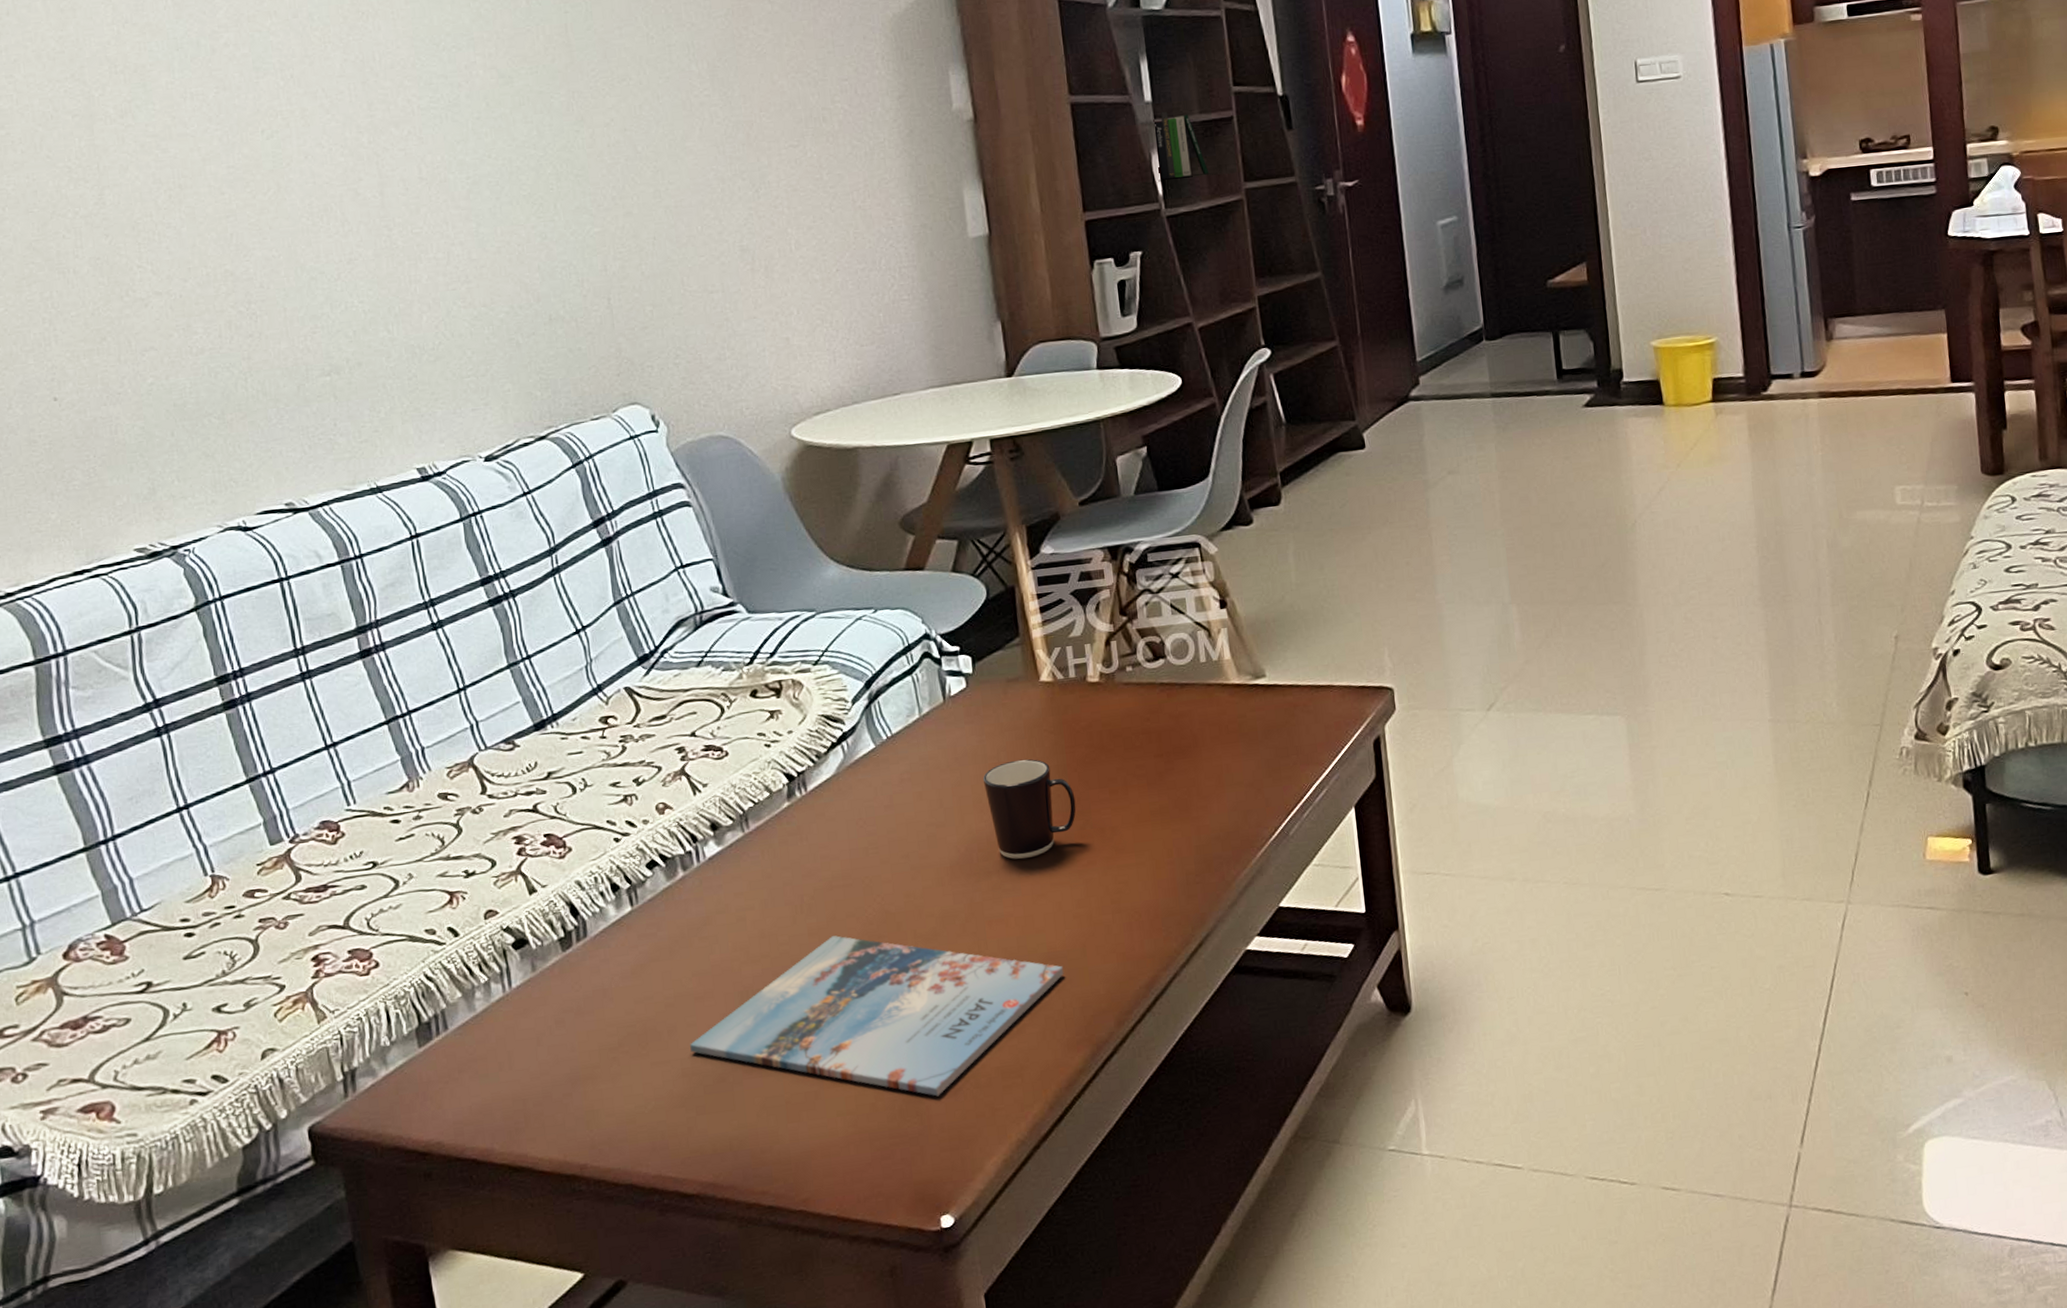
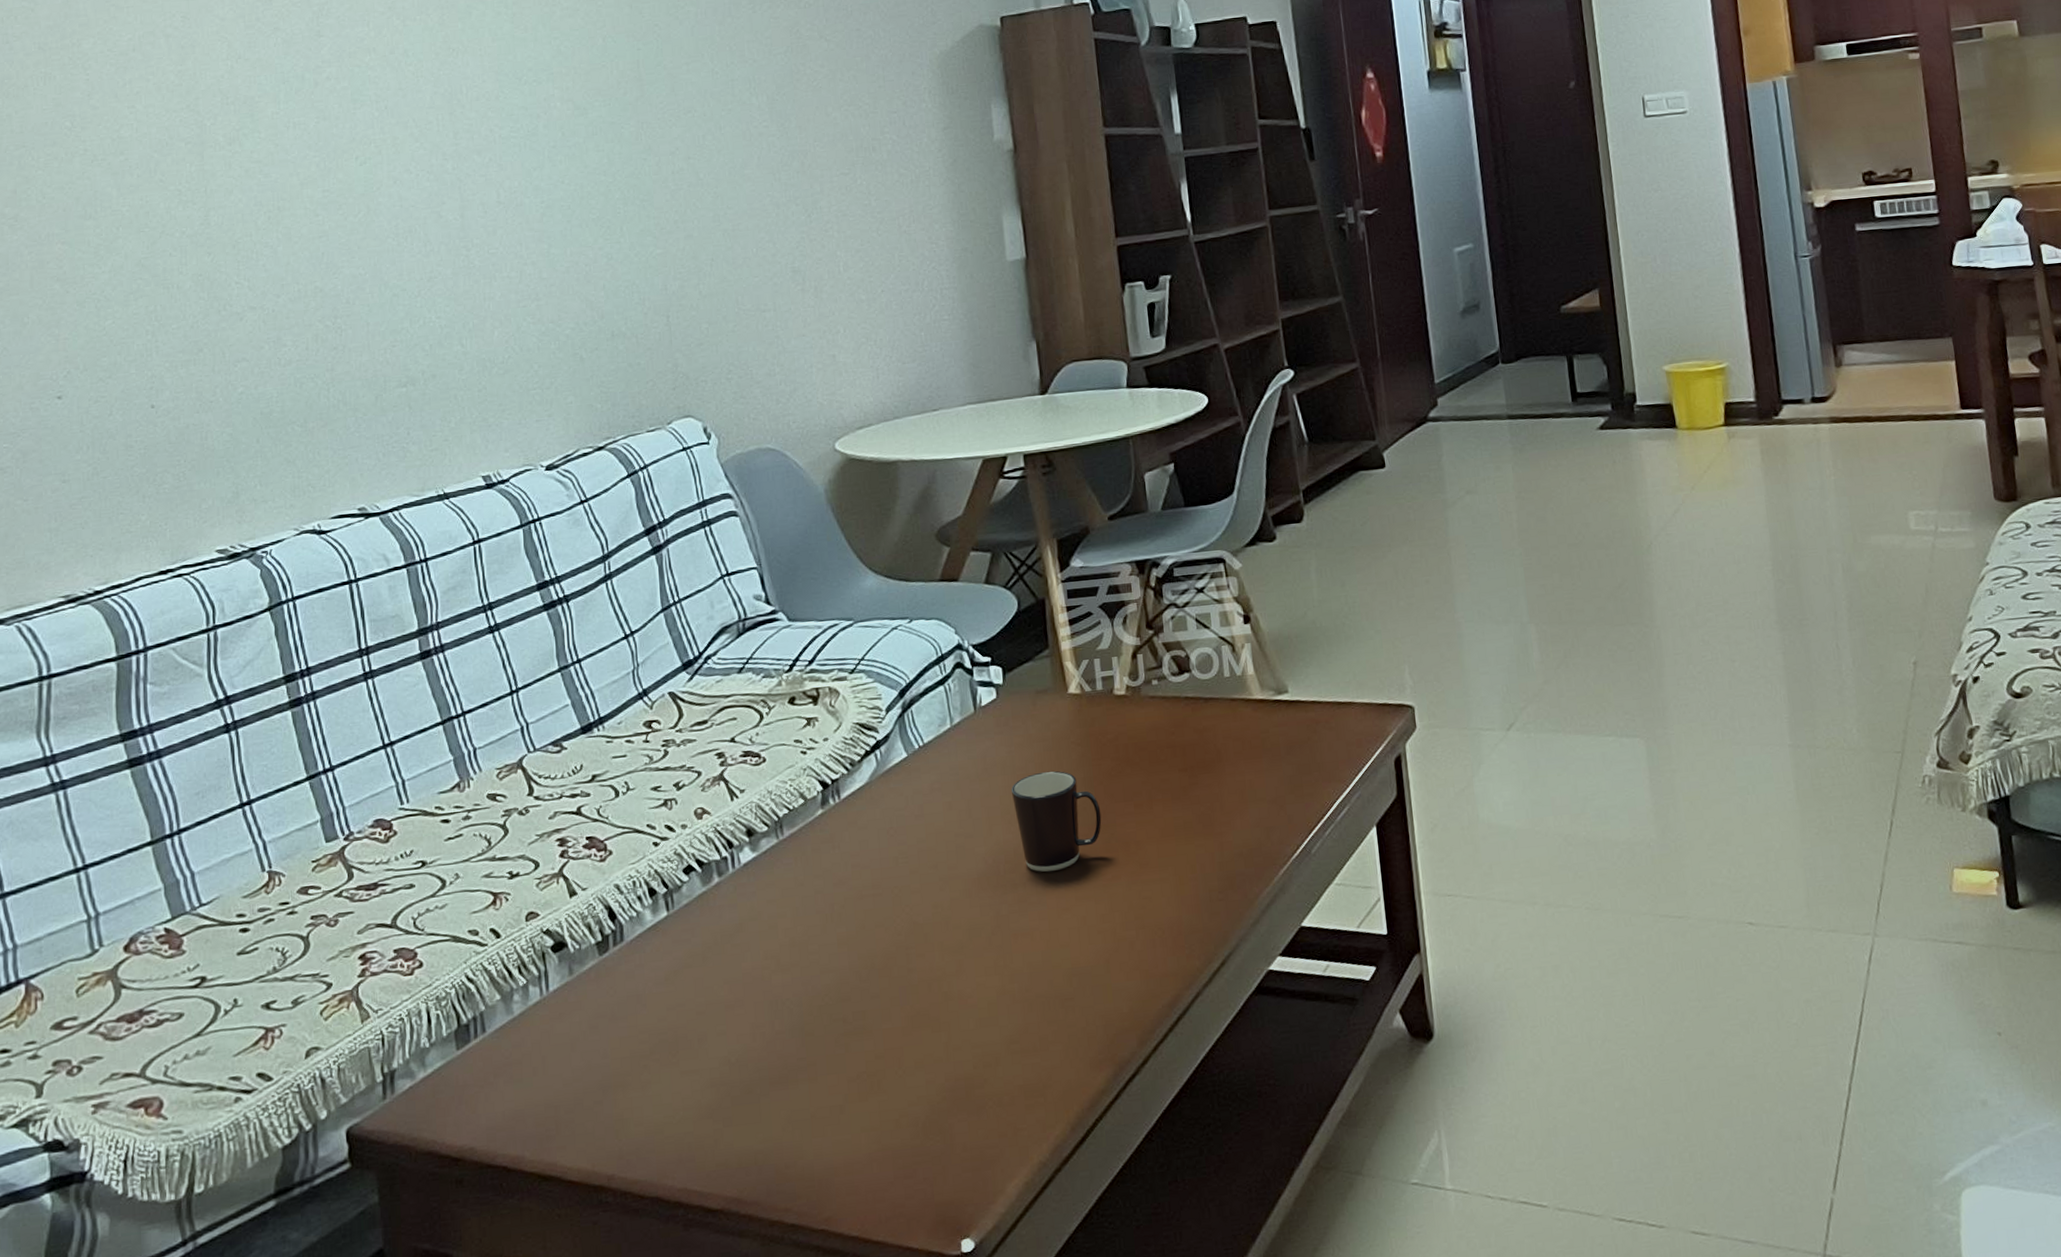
magazine: present [690,935,1064,1097] -> none [719,946,1088,1115]
books: present [1153,111,1209,181] -> none [1183,143,1236,208]

